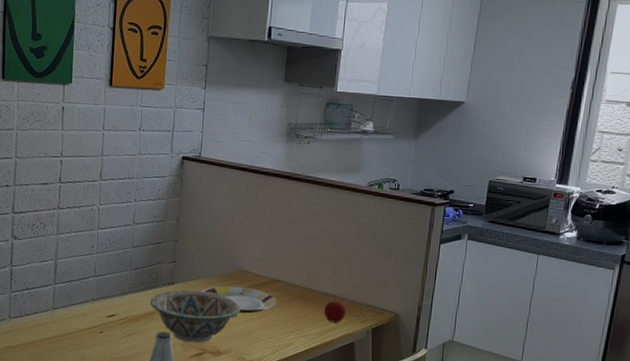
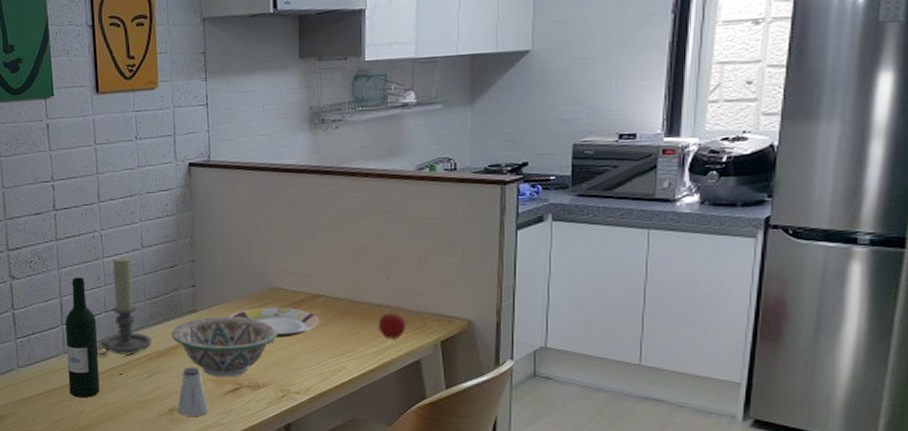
wine bottle: none [53,243,86,350] -> present [65,277,100,397]
candle holder: none [82,229,132,316] -> present [96,256,152,356]

